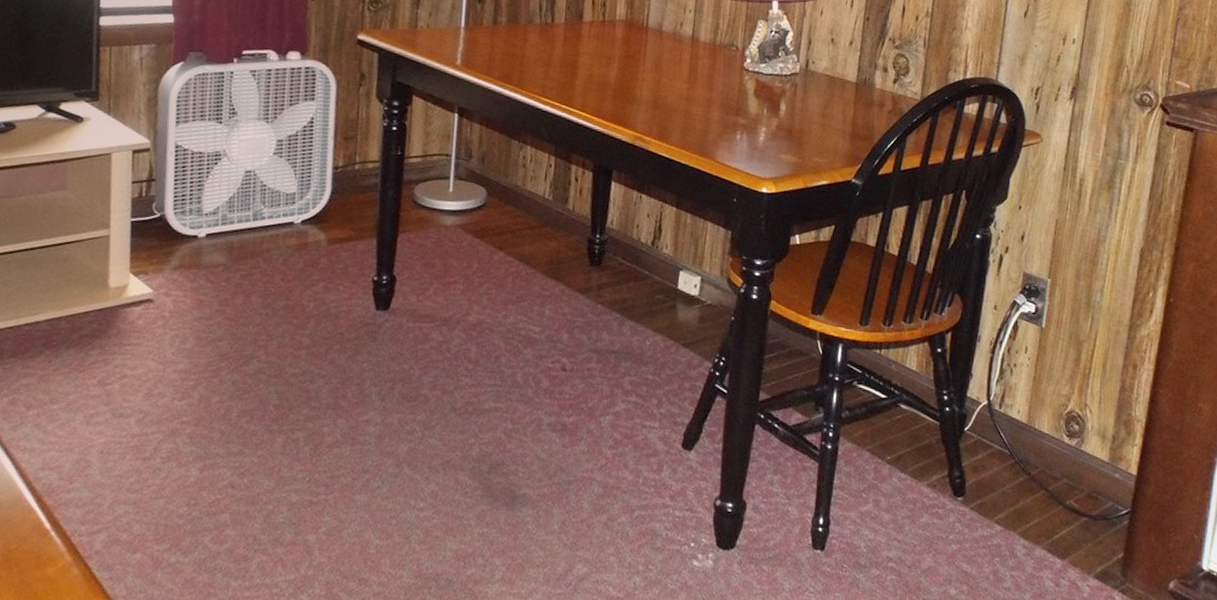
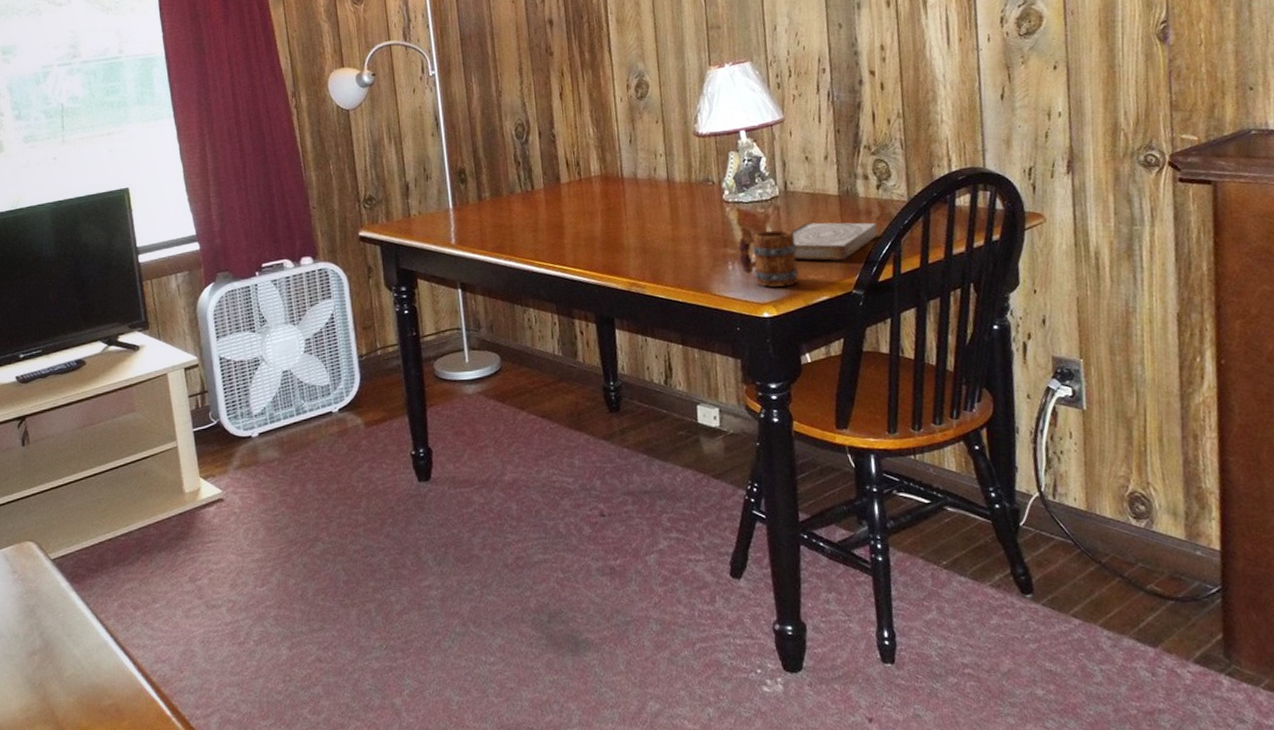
mug: none [747,98,807,165] -> present [738,227,798,287]
book: none [803,105,887,148] -> present [791,222,878,260]

